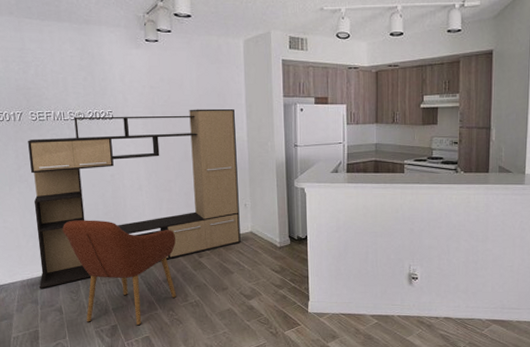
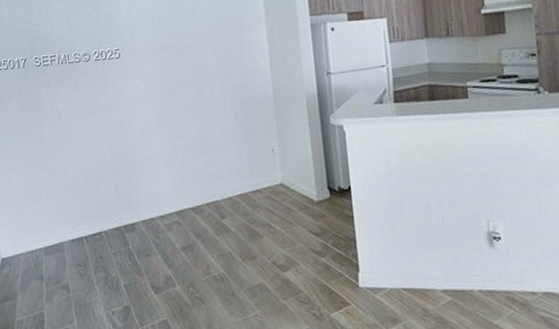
media console: present [28,108,241,289] -> none [32,35,270,262]
armchair: present [62,220,177,326] -> none [68,176,198,307]

